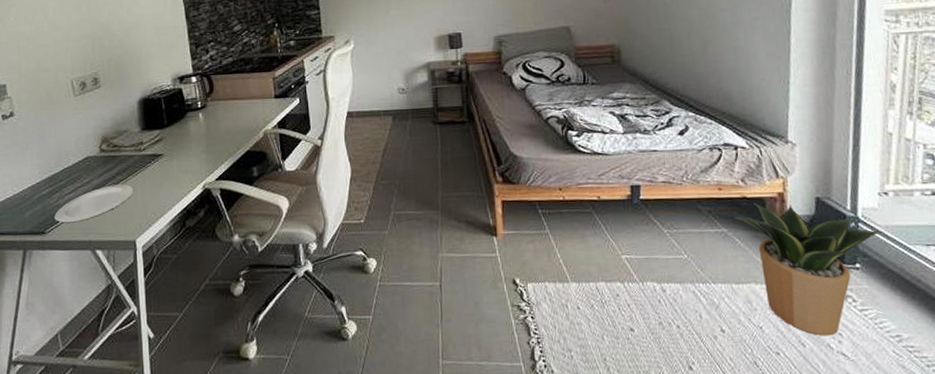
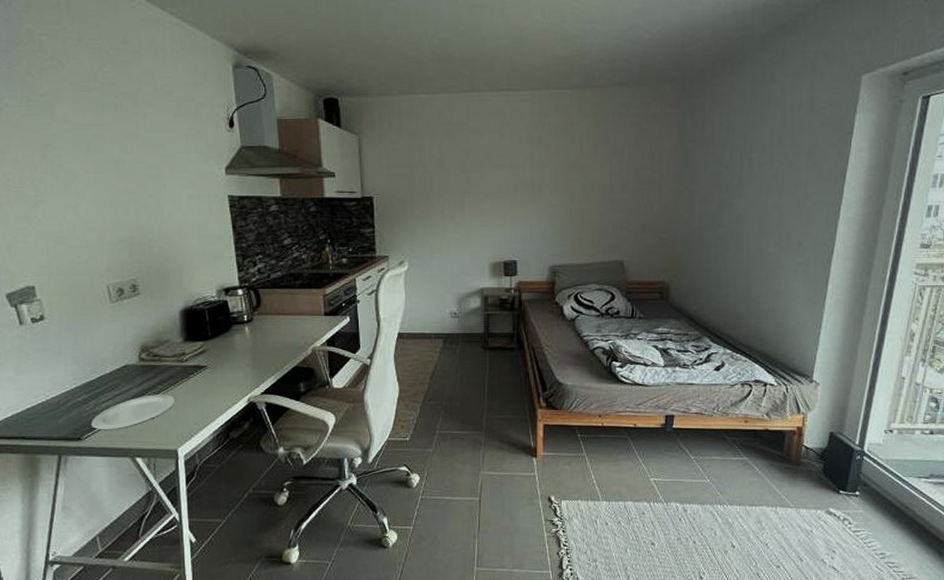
potted plant: present [735,202,883,336] -> none [756,435,883,553]

